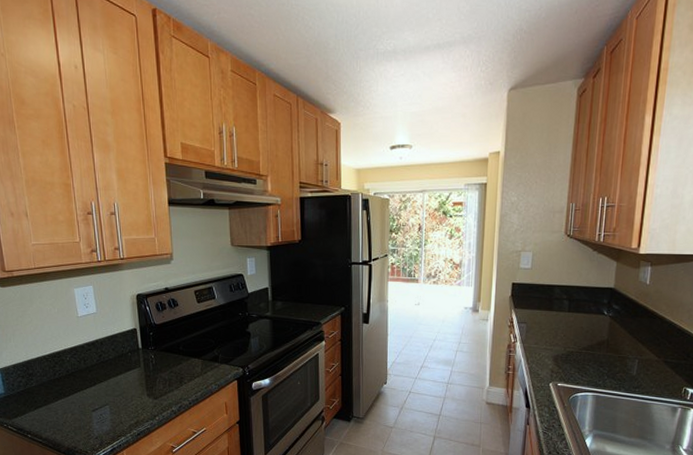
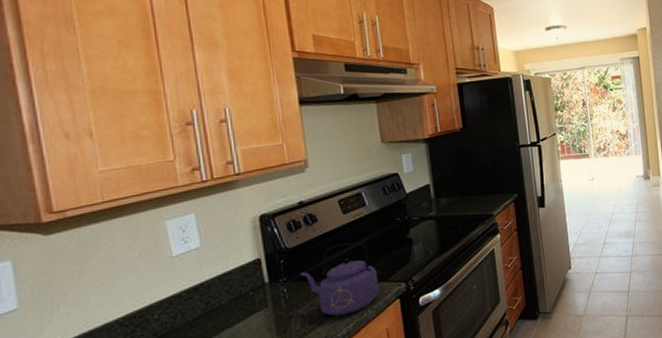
kettle: none [164,327,221,385] -> present [301,241,379,317]

